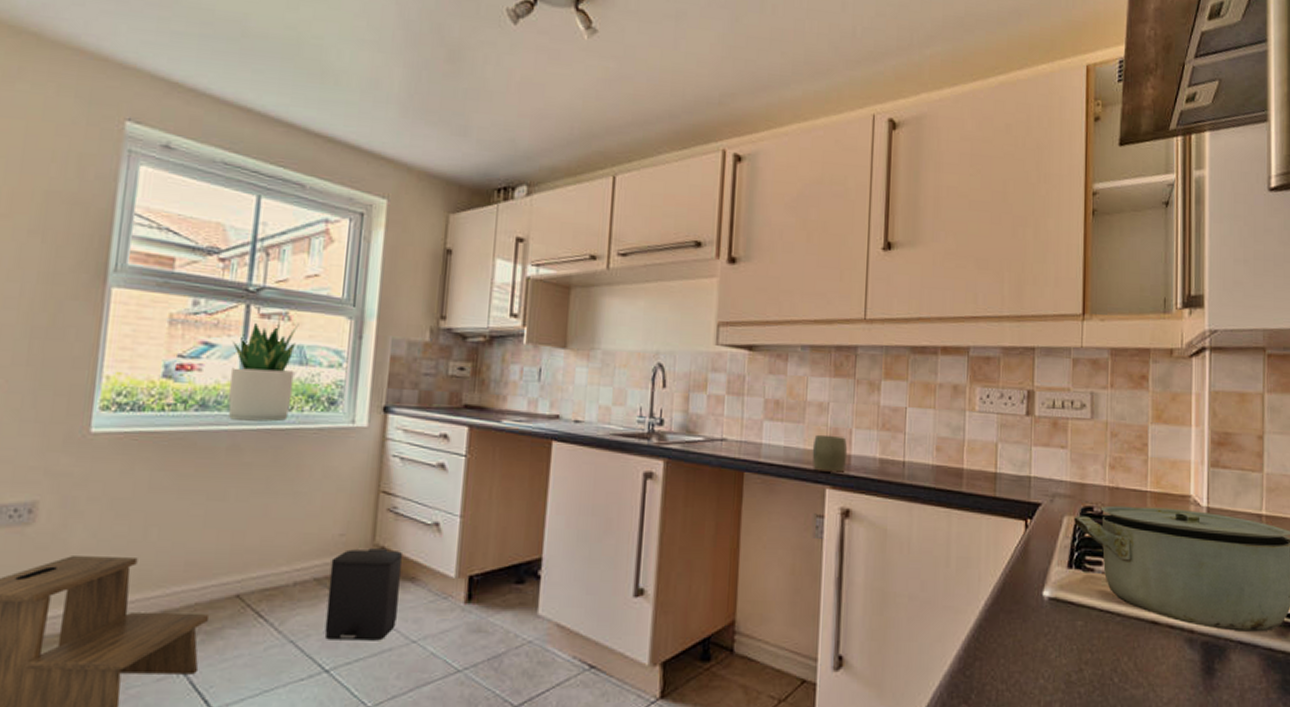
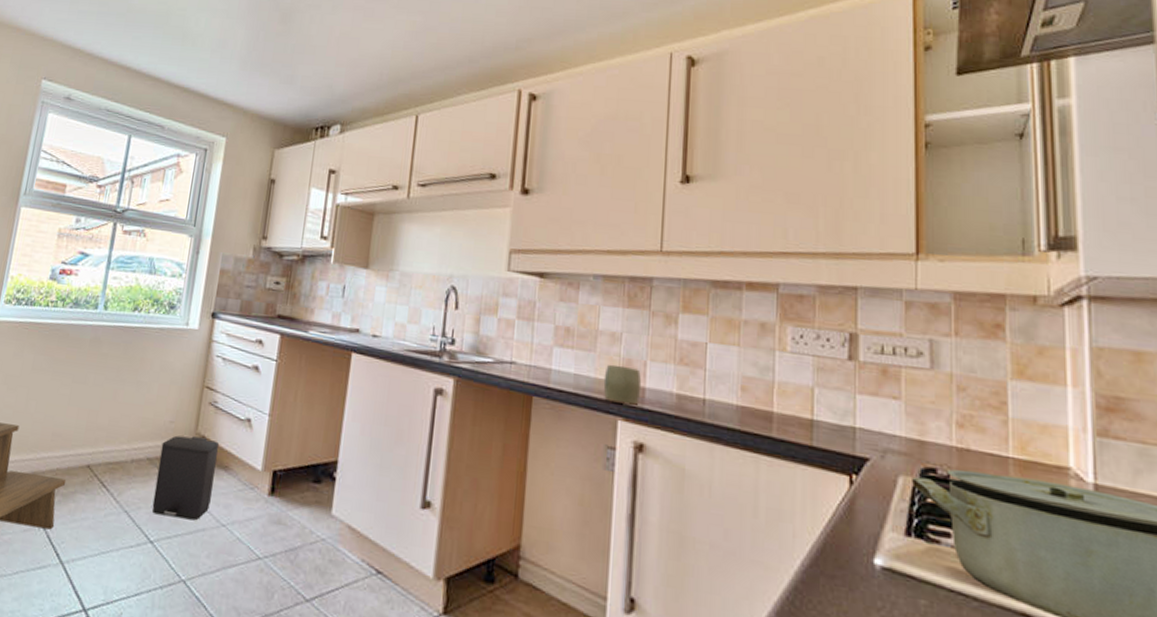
planter: present [228,320,299,422] -> none [94,236,152,321]

